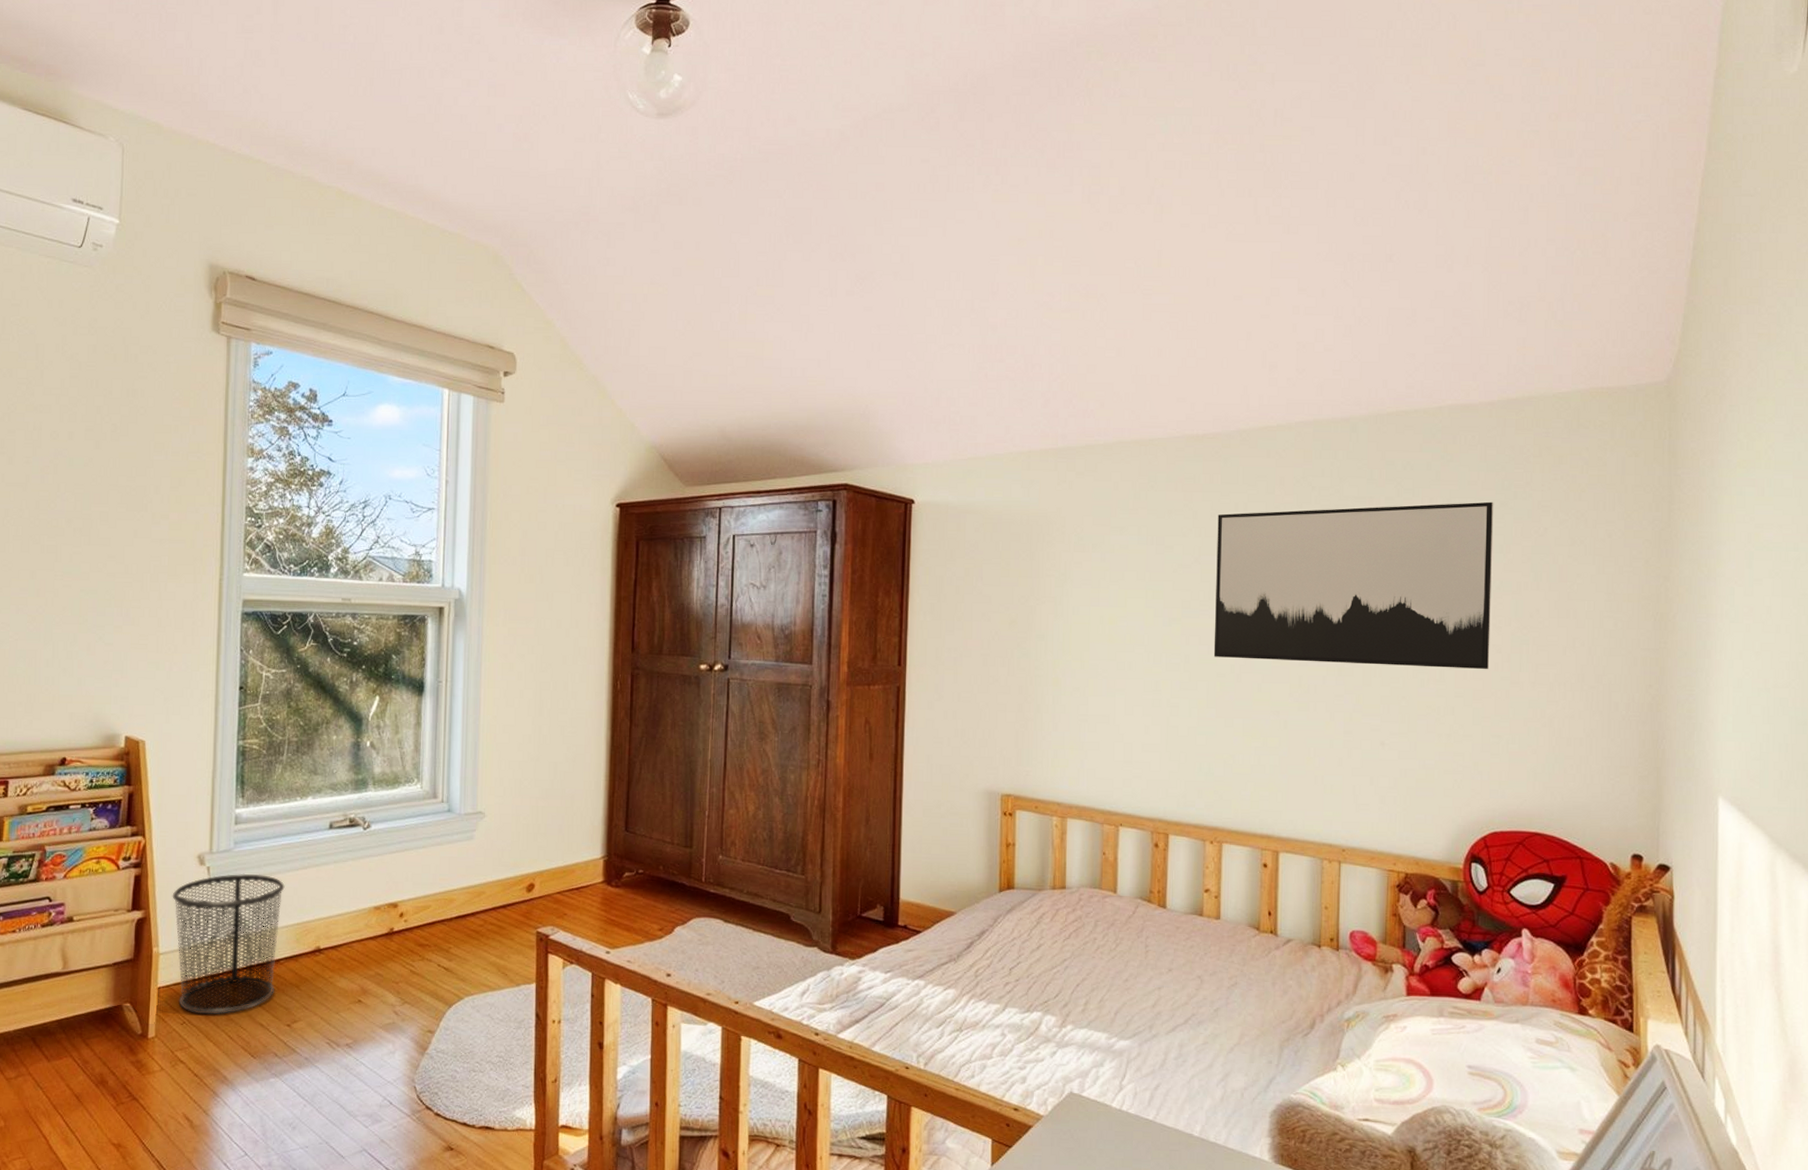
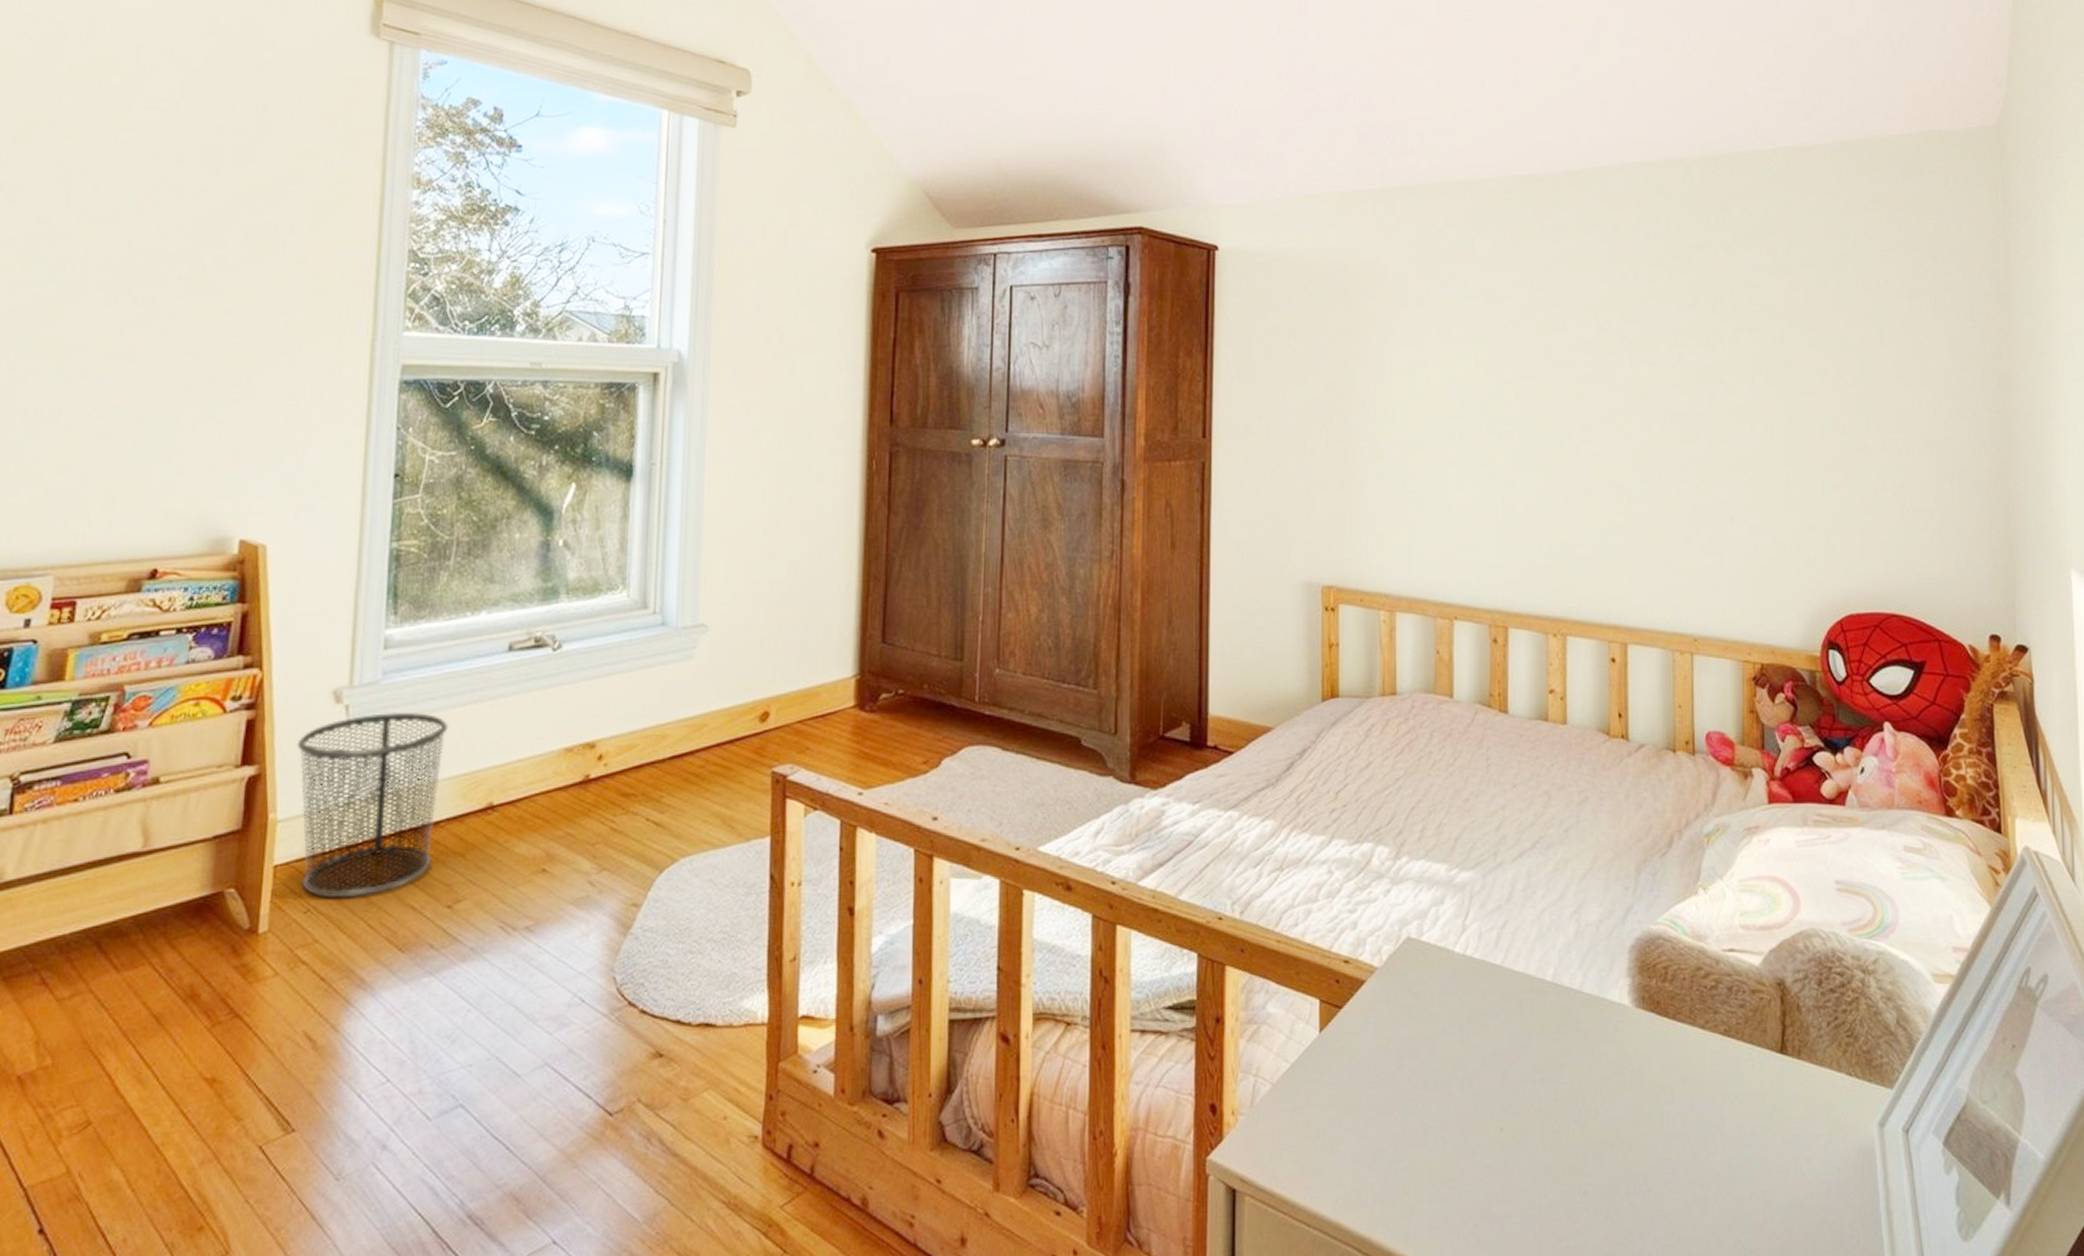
wall art: present [1213,501,1494,670] -> none [1549,251,1837,435]

